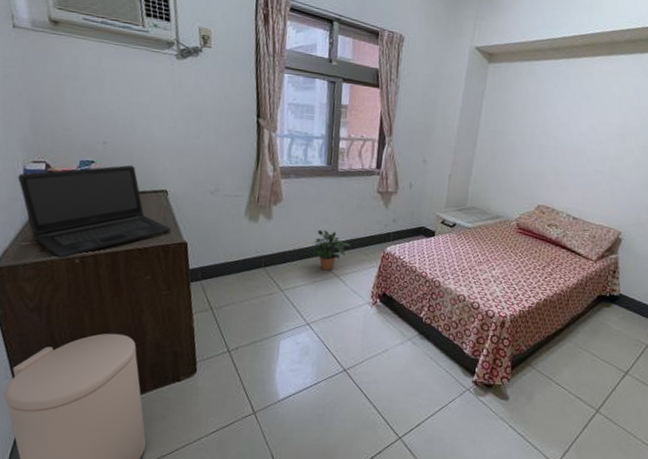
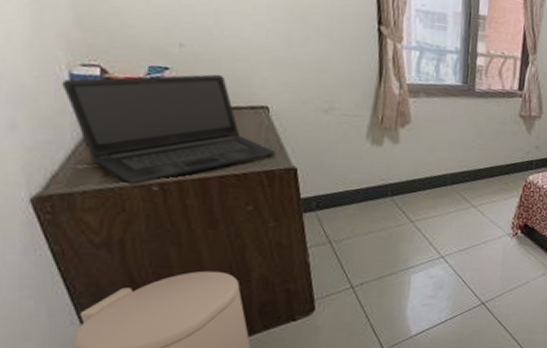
potted plant: present [310,230,351,271] -> none [444,156,490,201]

